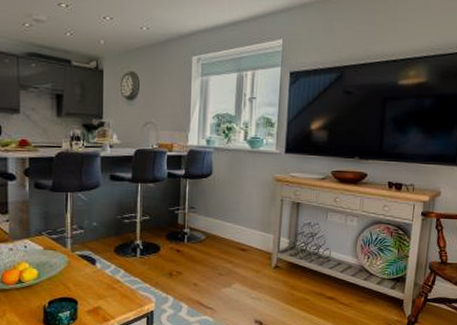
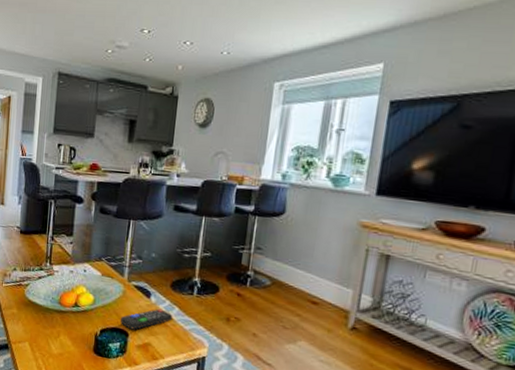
remote control: none [67,273,119,297] -> present [120,308,173,330]

